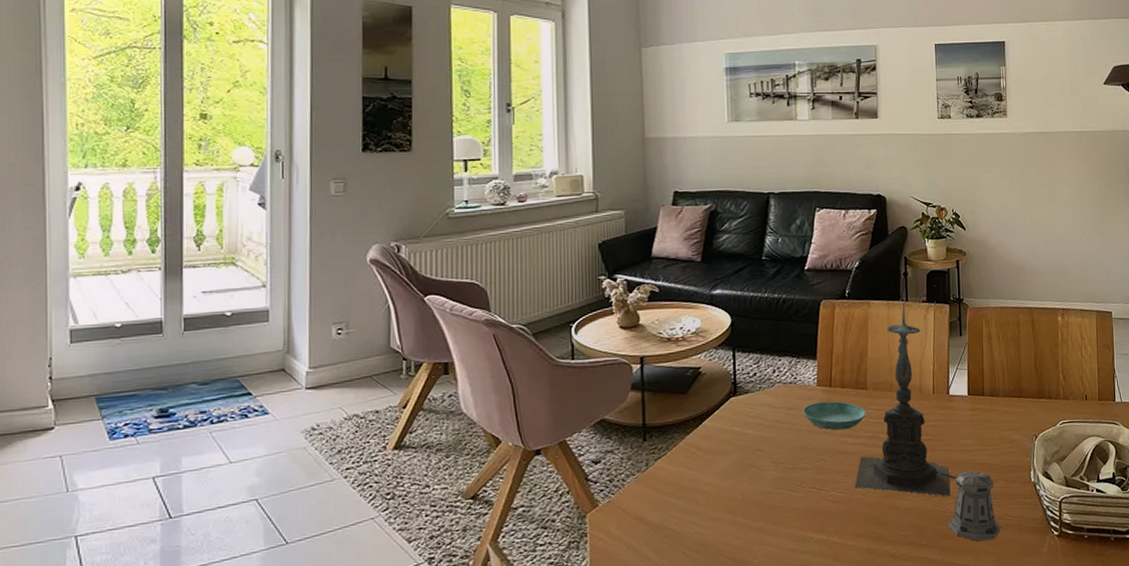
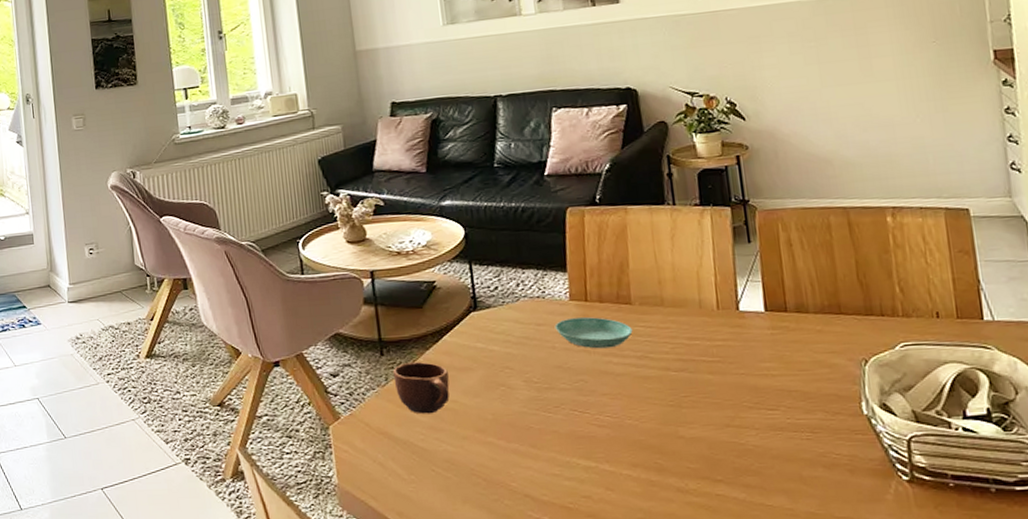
mug: none [653,446,706,498] -> present [392,362,450,414]
candle holder: present [855,302,951,497] -> none [625,206,751,427]
pepper shaker: present [934,470,1001,541] -> none [726,396,824,481]

